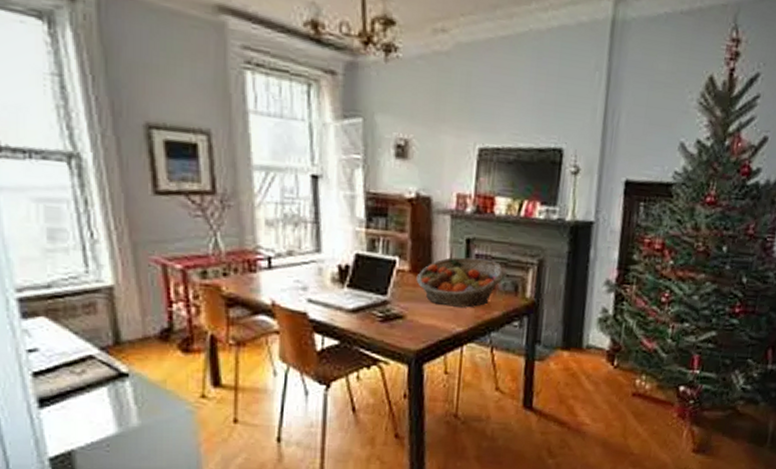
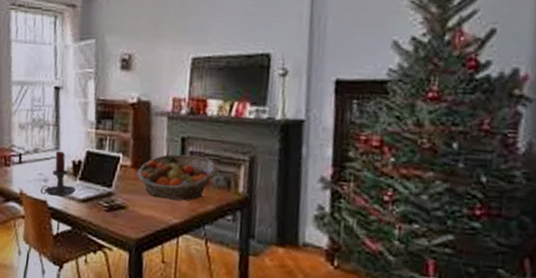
candle holder: none [298,253,343,307] -> present [40,150,76,196]

